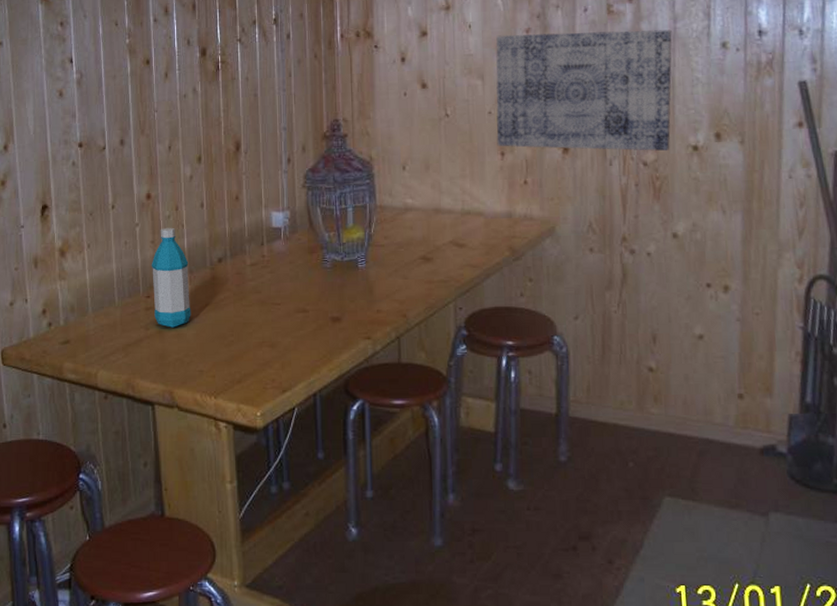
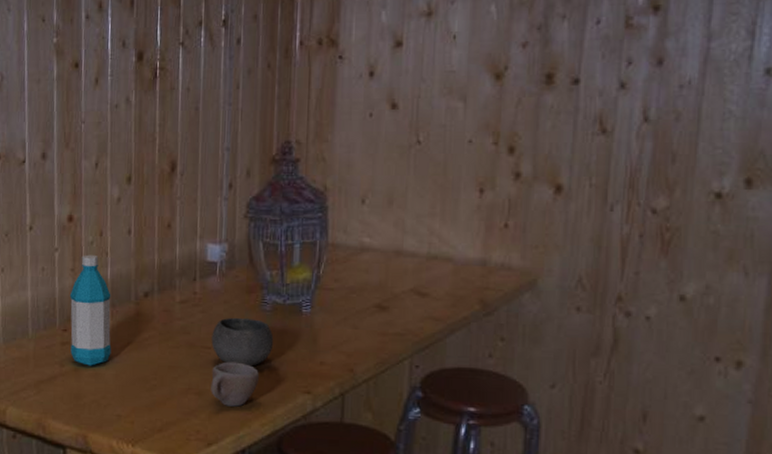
bowl: none [280,275,335,318] -> present [211,317,274,367]
cup: none [282,315,325,355] -> present [211,361,260,407]
wall art: present [495,29,673,152] -> none [475,49,704,198]

